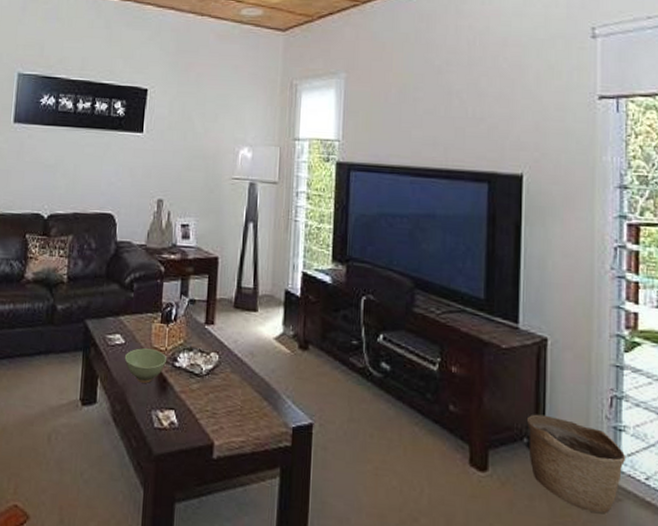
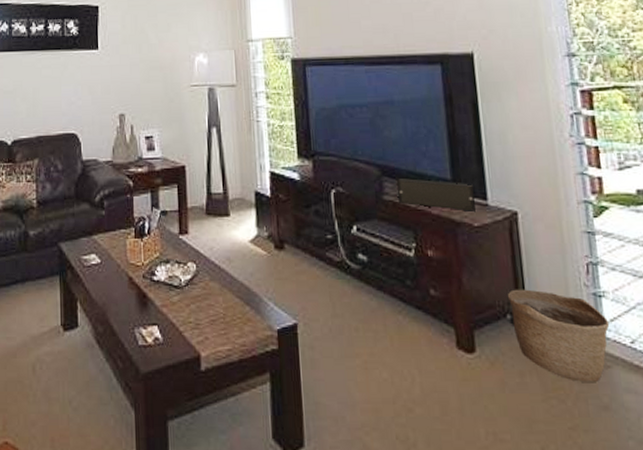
bowl: present [124,348,167,383] -> none [102,266,145,301]
speaker: none [429,293,506,333] -> present [397,178,476,211]

